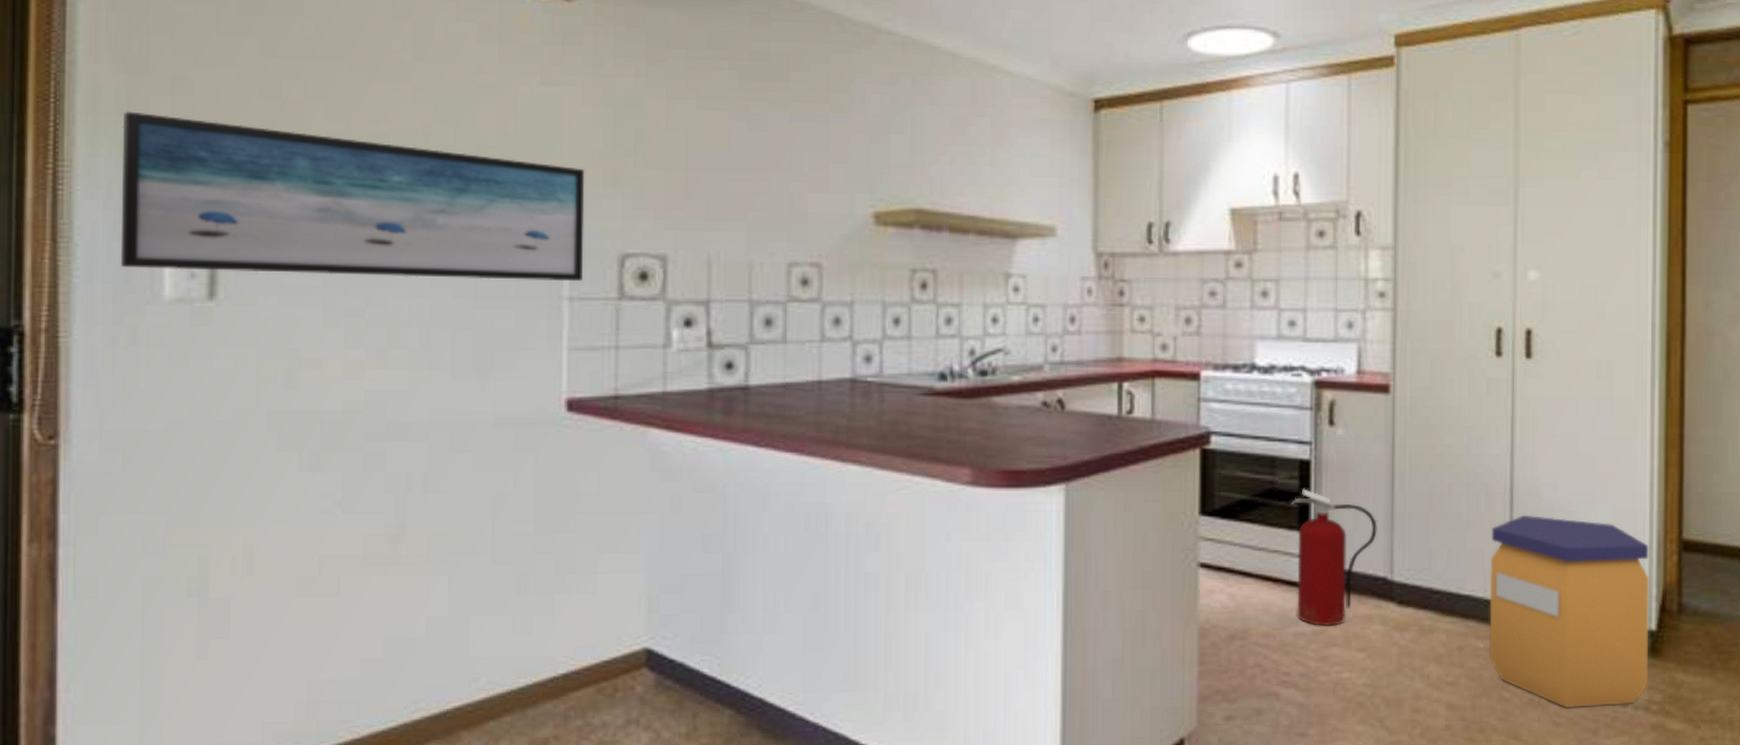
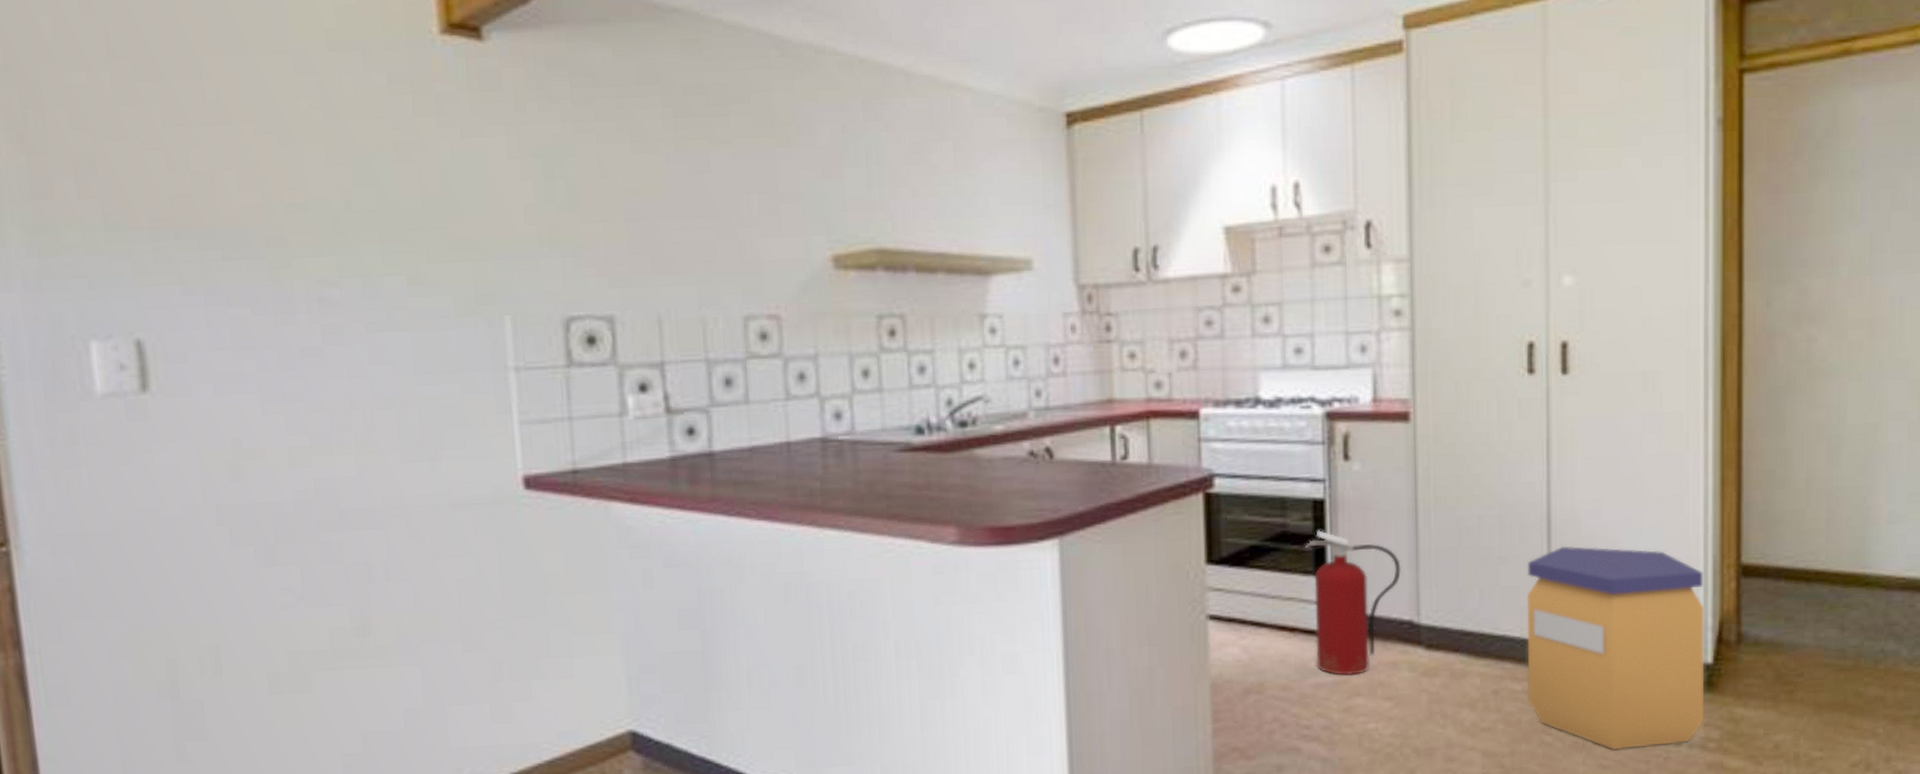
wall art: present [120,111,585,282] -> none [28,195,527,363]

